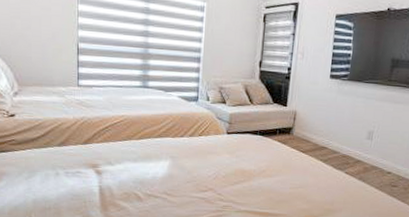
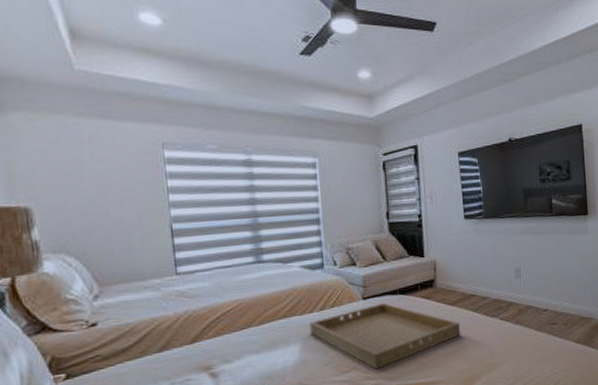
tray: none [179,139,309,194] -> present [309,302,461,370]

